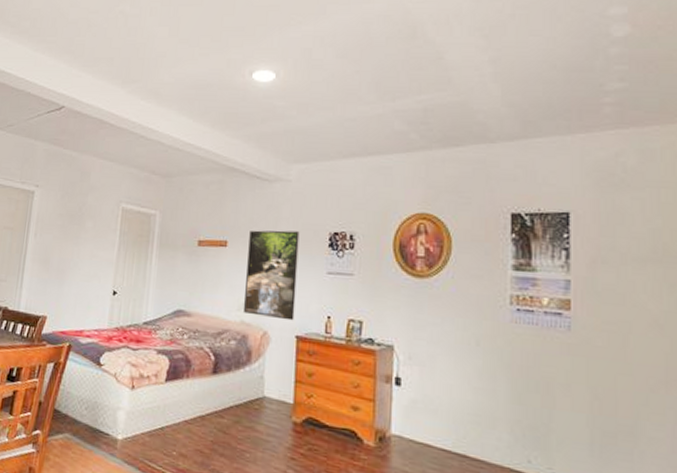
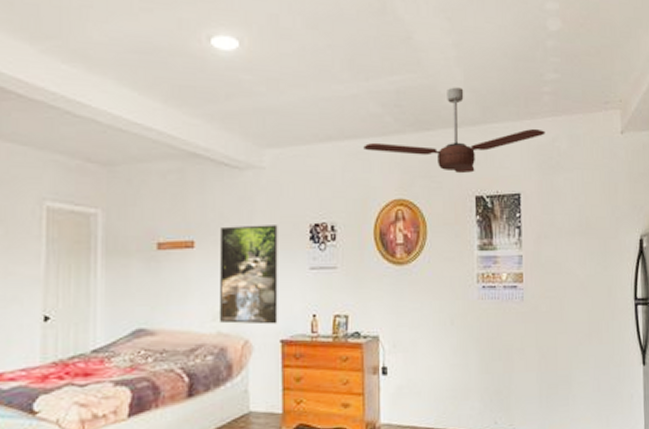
ceiling fan: none [386,103,605,190] -> present [363,87,545,174]

